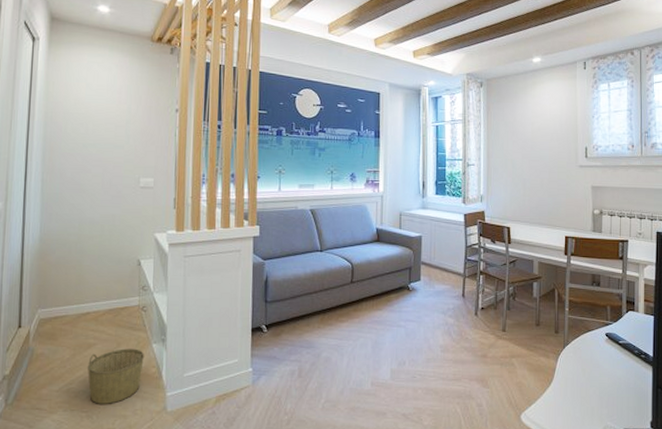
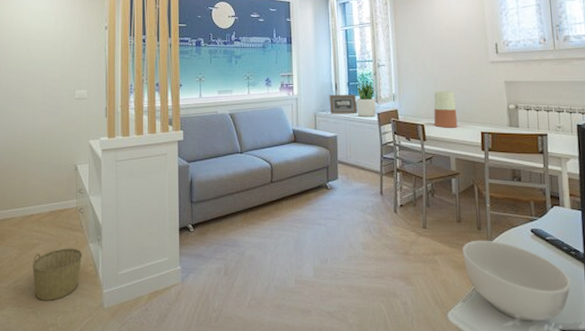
picture frame: none [415,193,444,215] -> present [329,94,358,115]
planter: none [443,181,463,218] -> present [356,81,376,117]
vase: none [520,193,543,232] -> present [433,91,458,128]
bowl: none [538,343,639,422] -> present [462,240,571,322]

